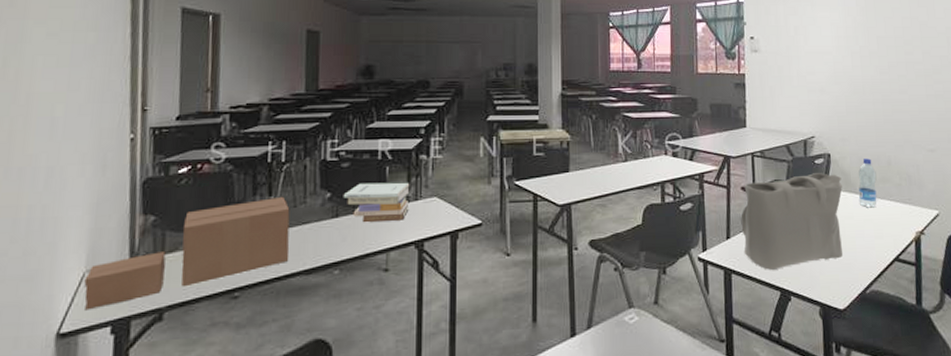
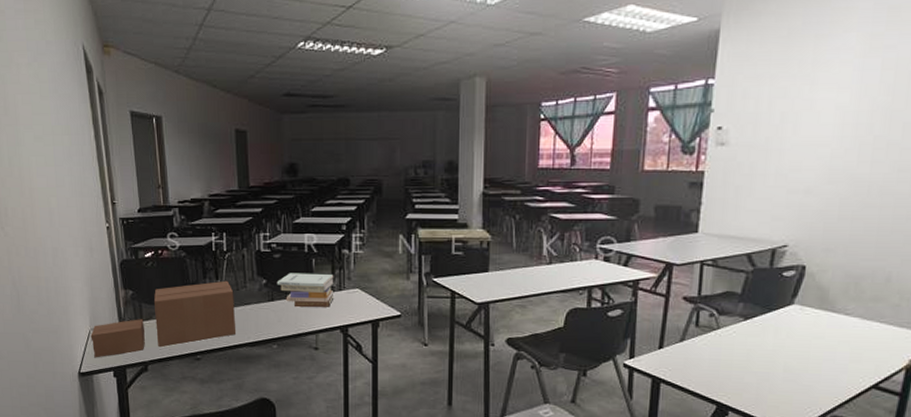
tote bag: present [741,173,843,270] -> none [677,286,816,384]
bottle: present [858,158,877,208] -> none [835,273,867,329]

